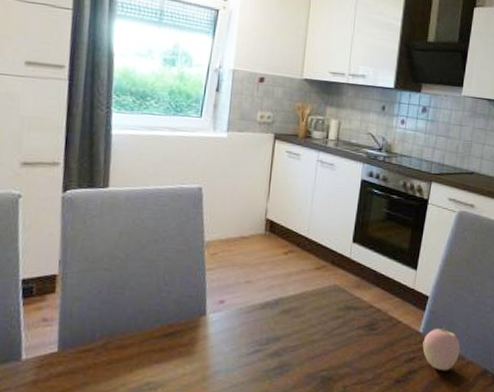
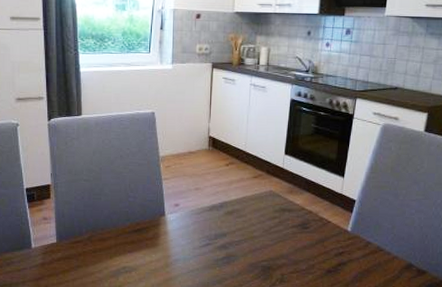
apple: present [422,325,461,371] -> none [351,225,386,264]

